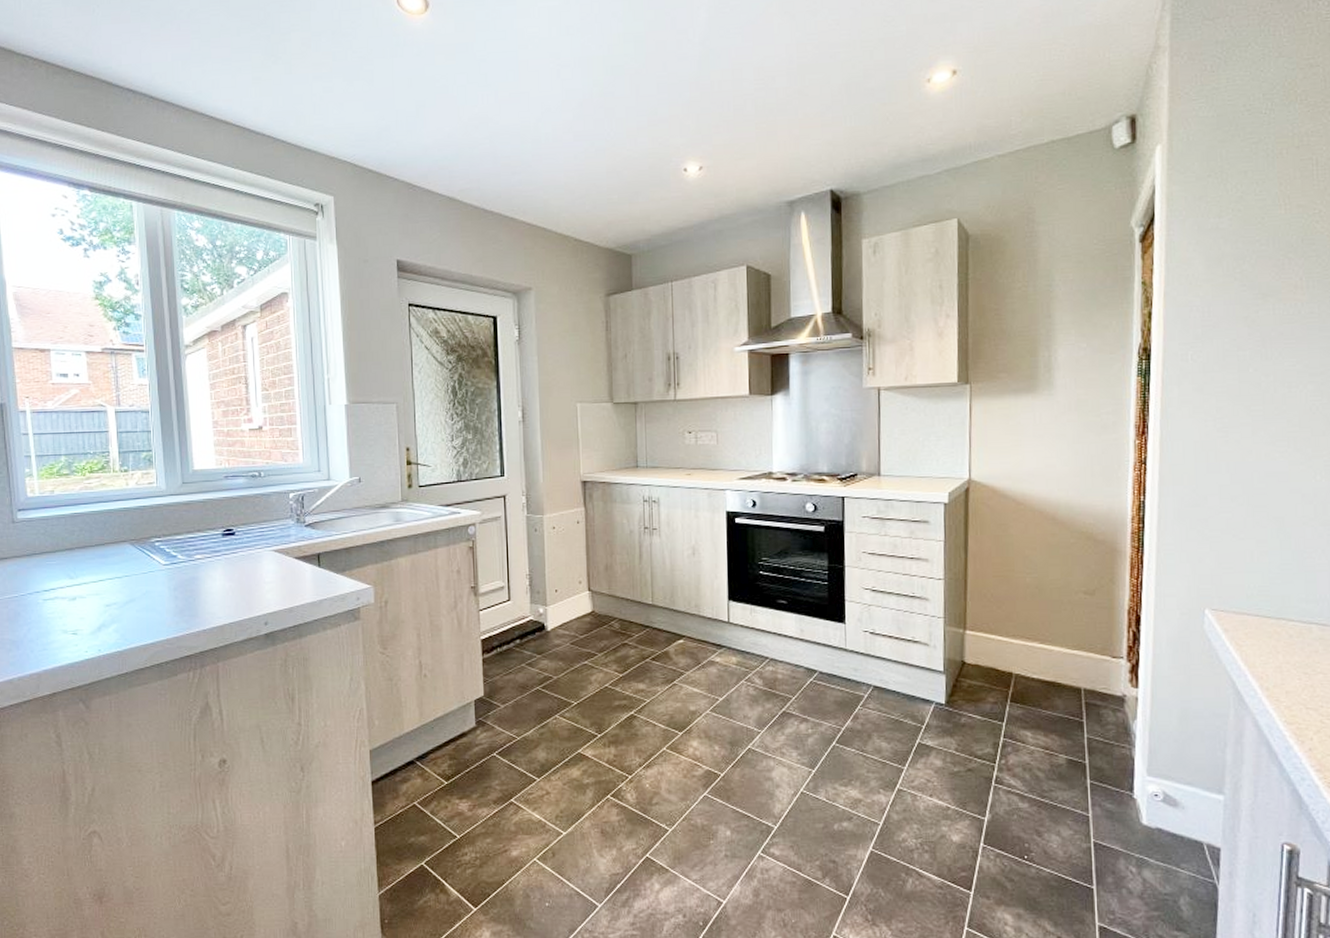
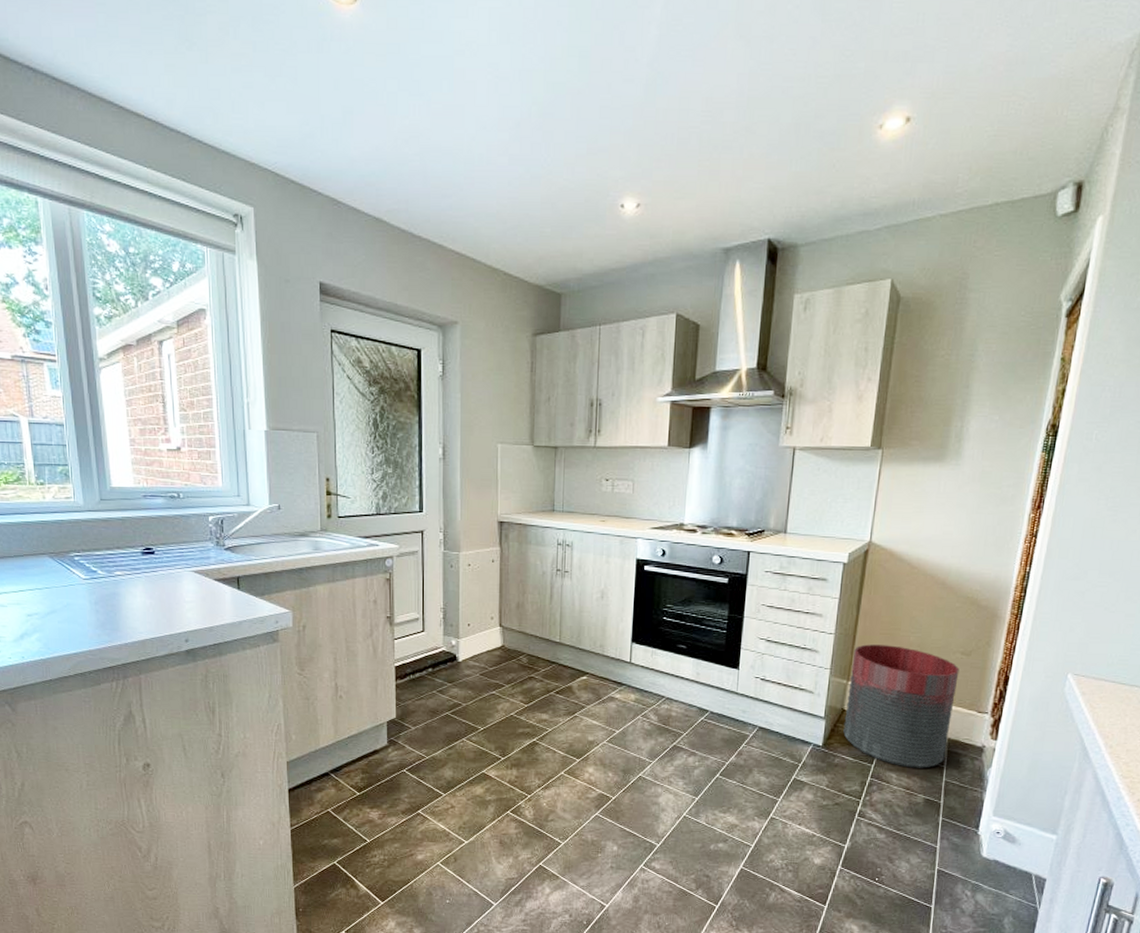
trash can: none [966,588,1085,724] -> present [843,644,960,768]

